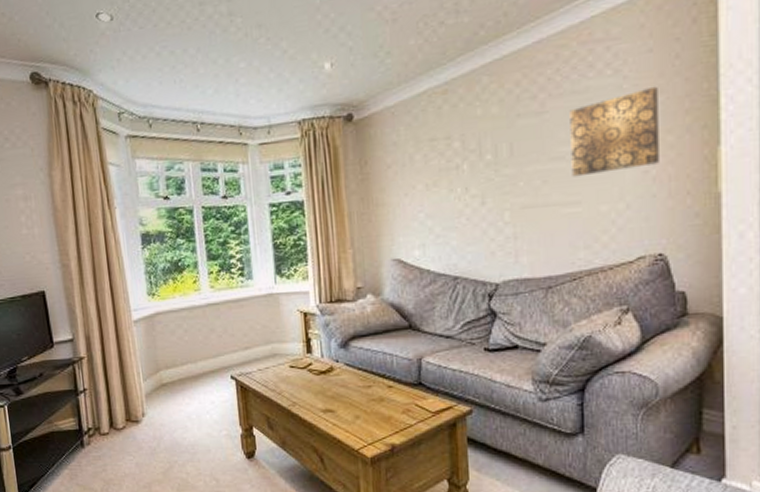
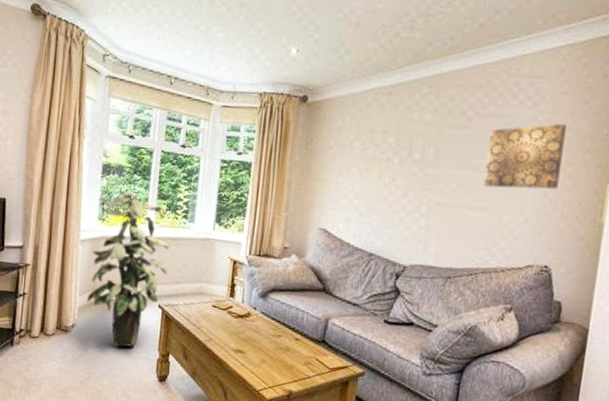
indoor plant: none [145,258,233,429] -> present [87,190,170,347]

